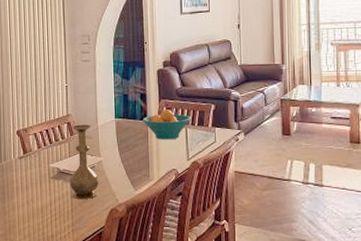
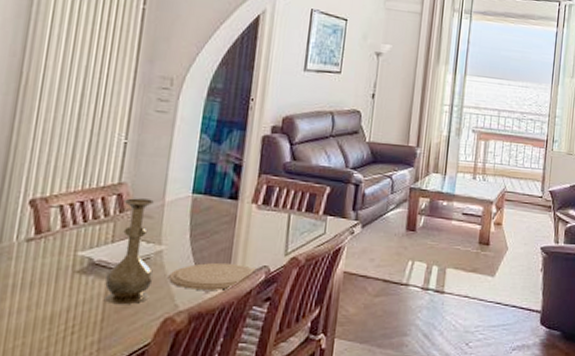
plate: none [109,168,169,188] -> present [169,262,258,290]
fruit bowl: present [142,109,192,140] -> none [231,187,299,228]

